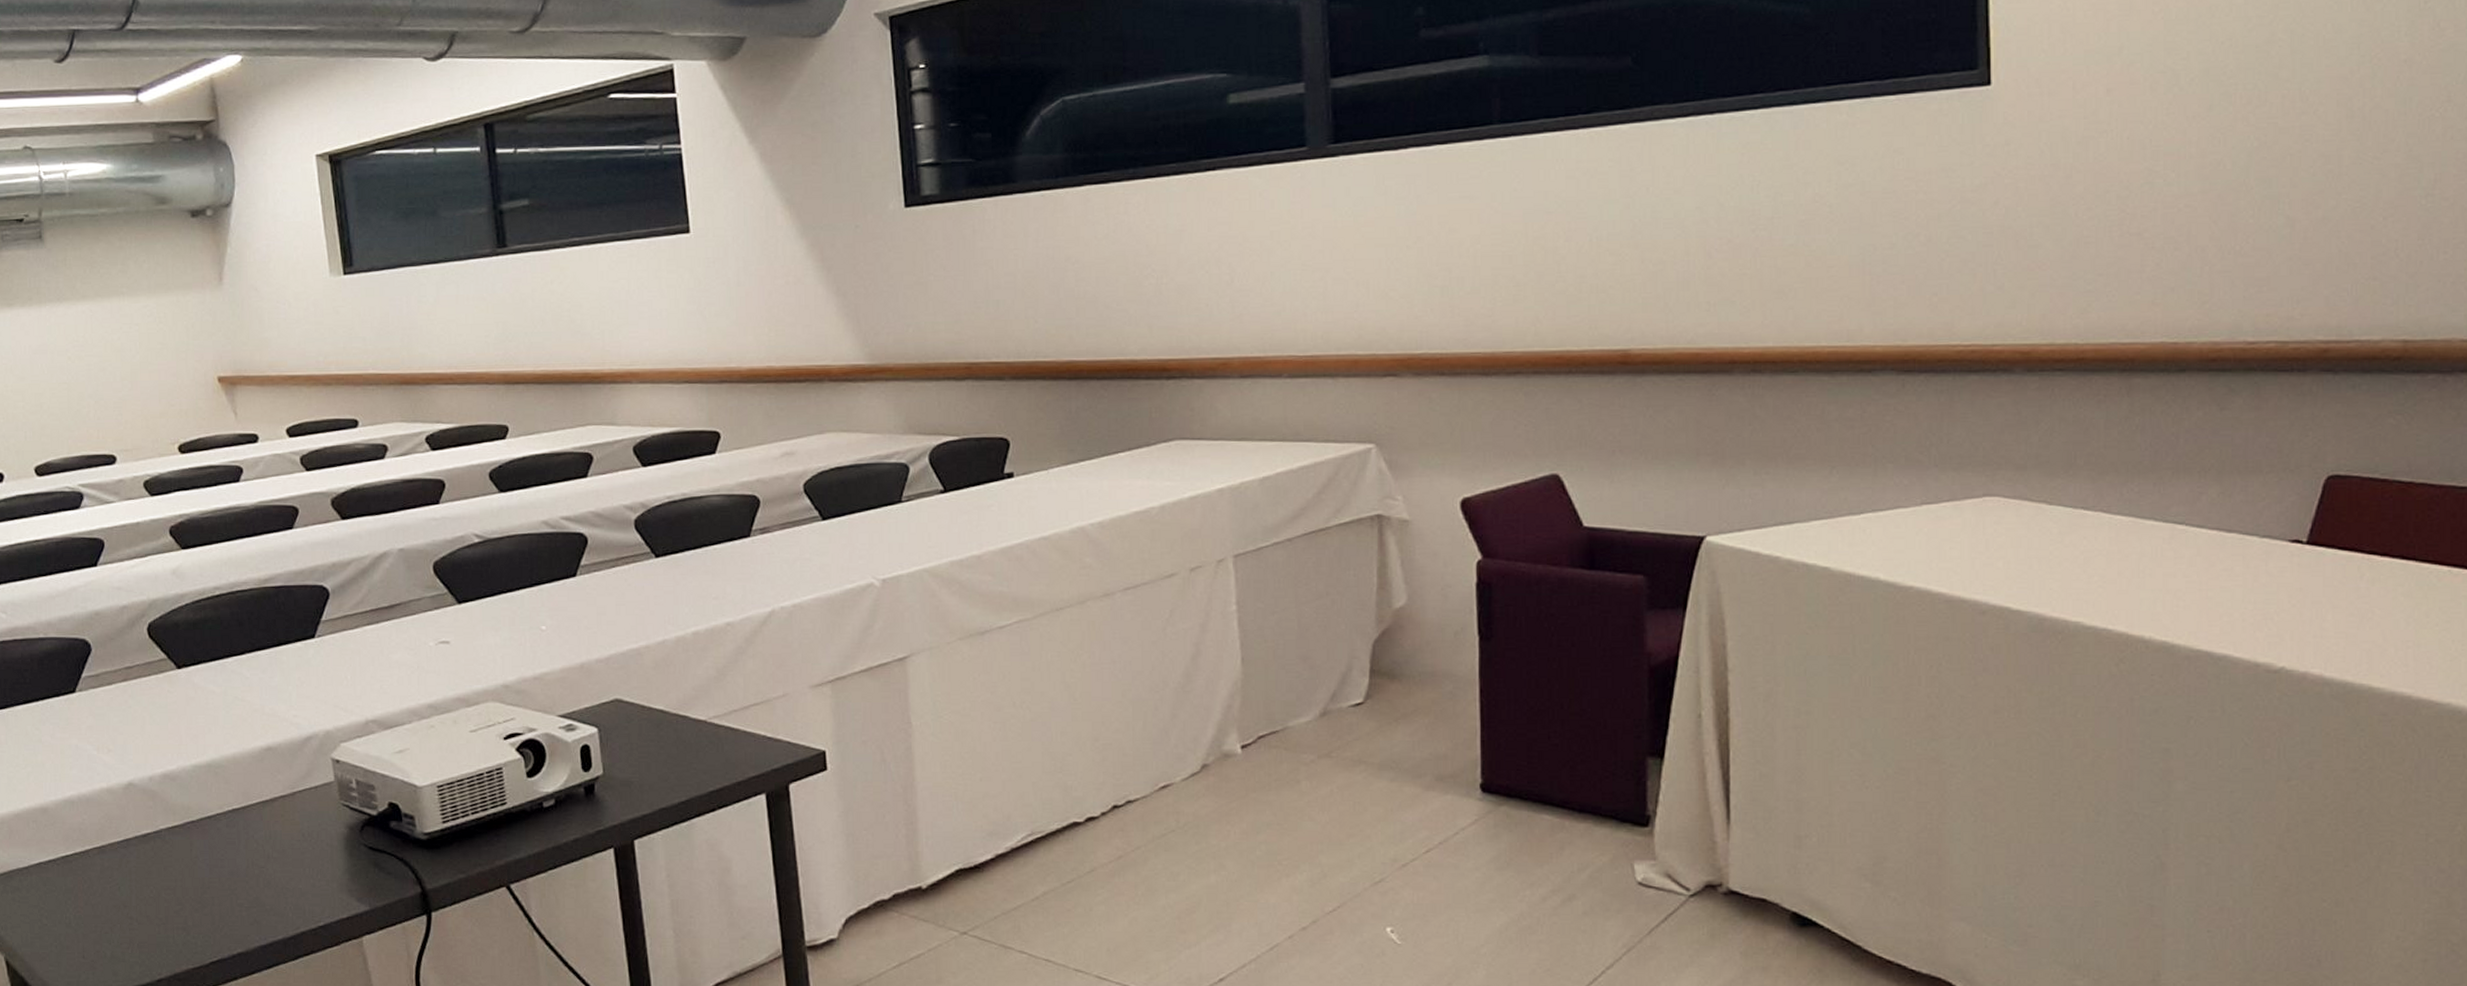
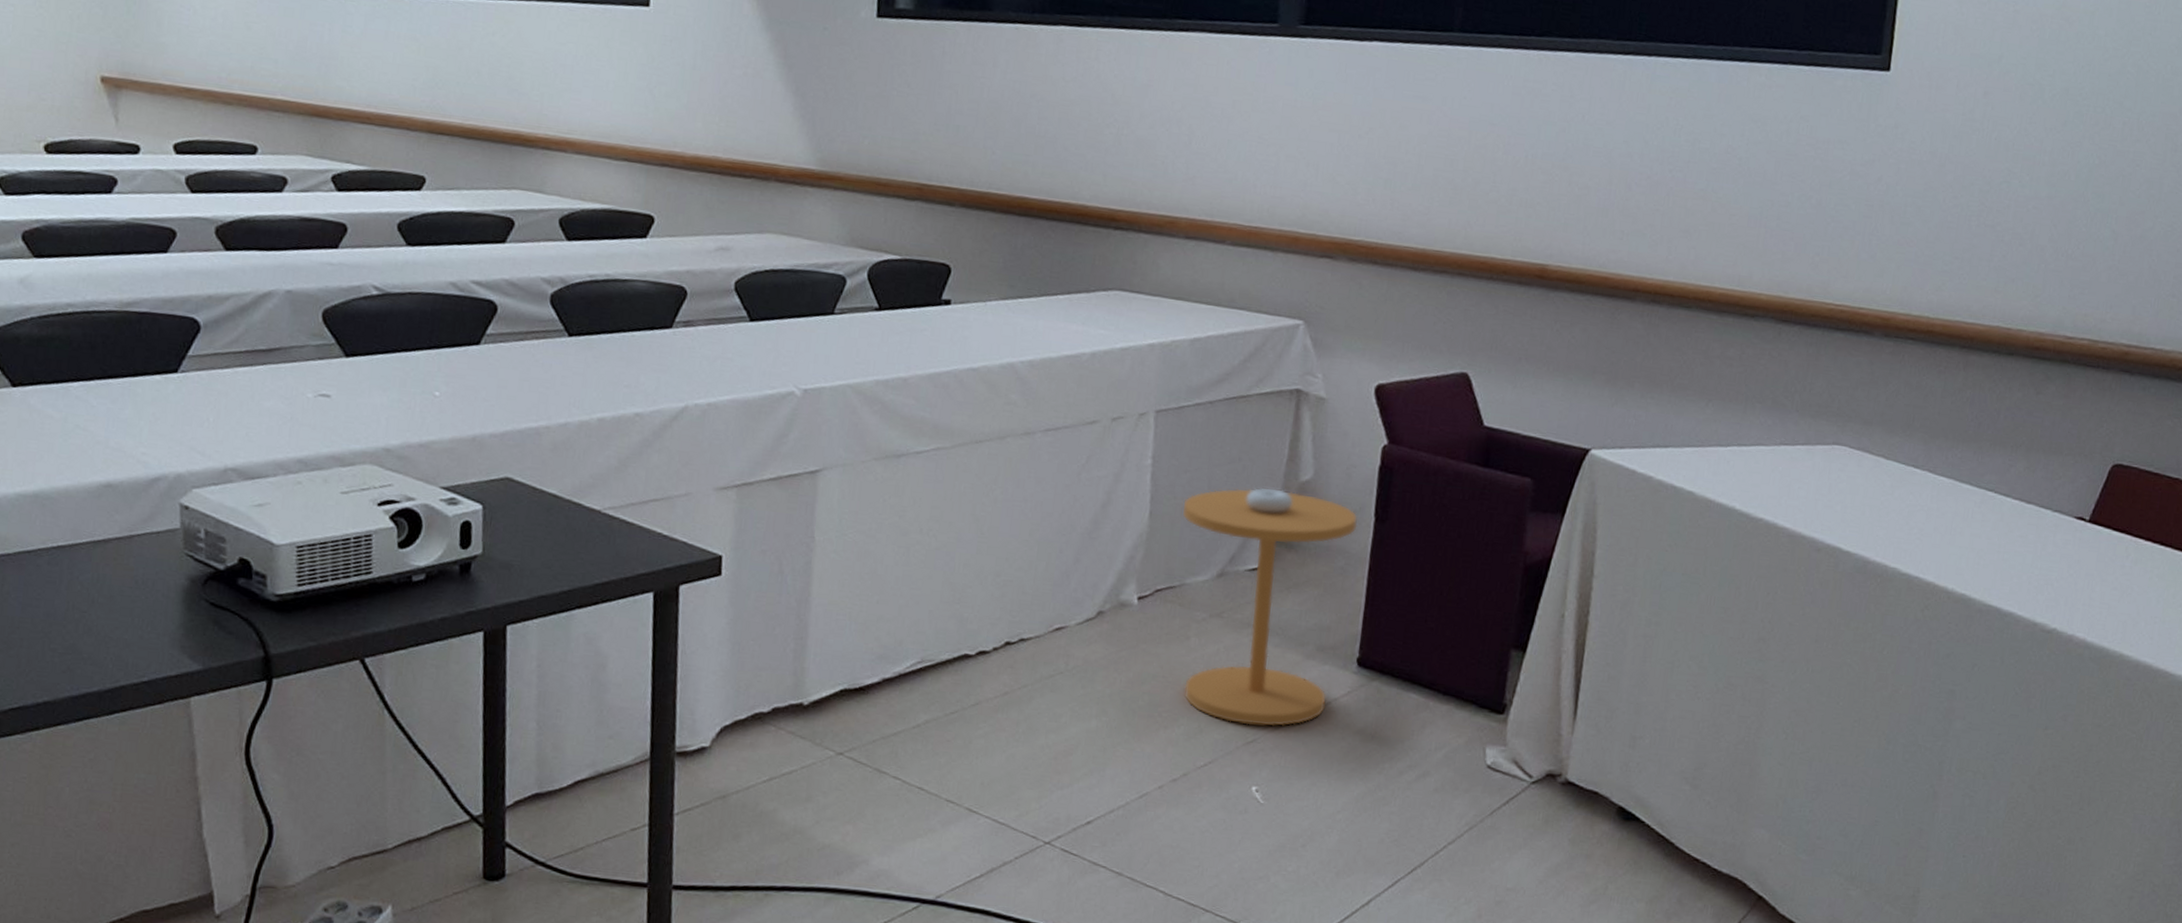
side table: none [1276,619,1461,865] -> present [1183,488,1358,727]

